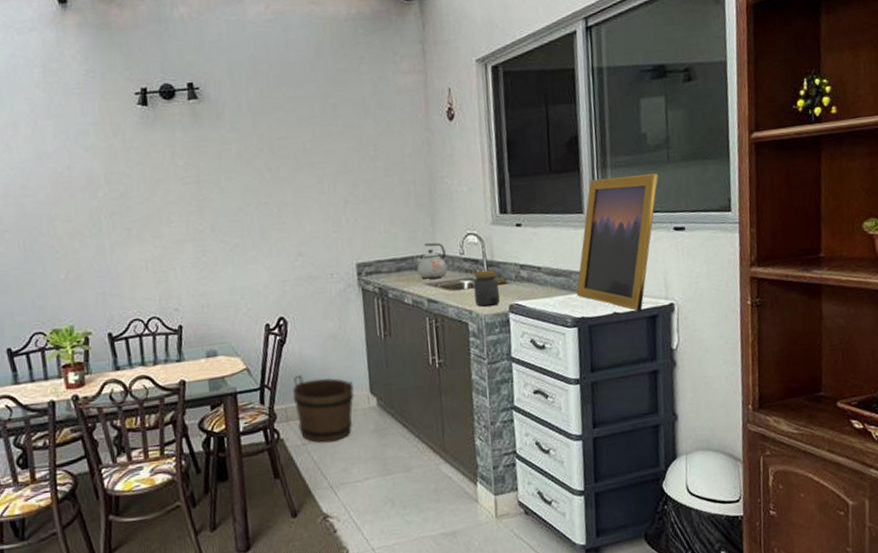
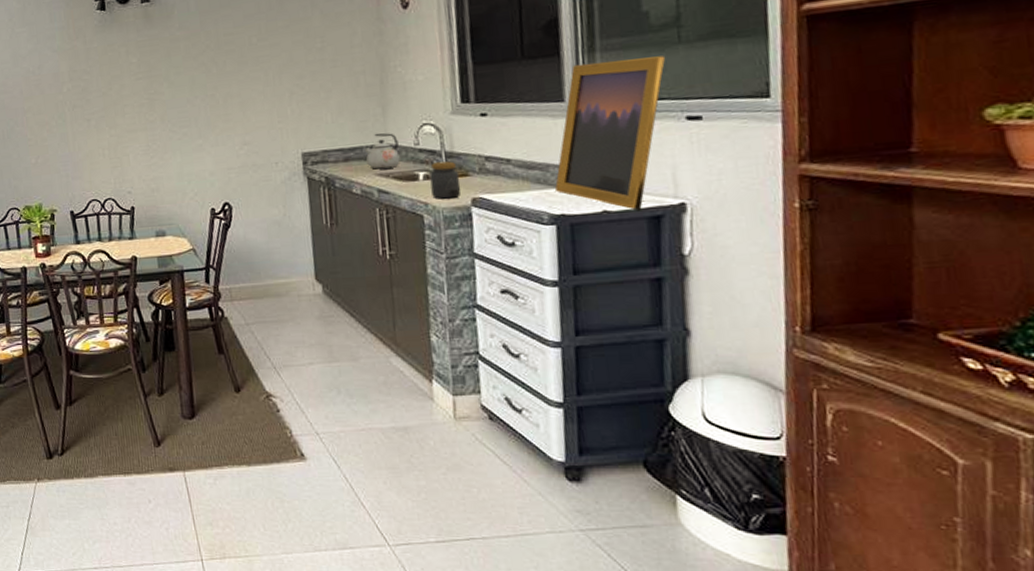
bucket: present [292,375,354,443] -> none [236,258,299,324]

